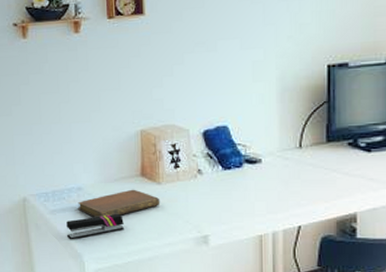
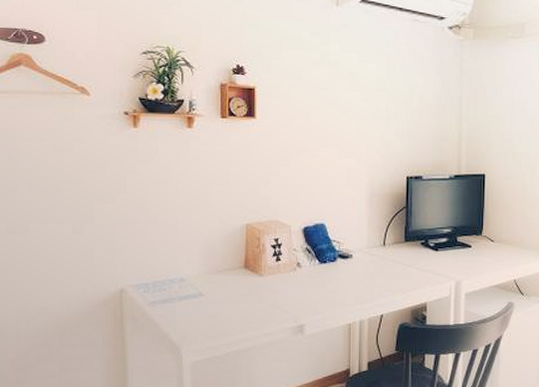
stapler: present [66,214,124,240] -> none [164,305,225,332]
notebook: present [78,189,160,218] -> none [179,280,261,309]

